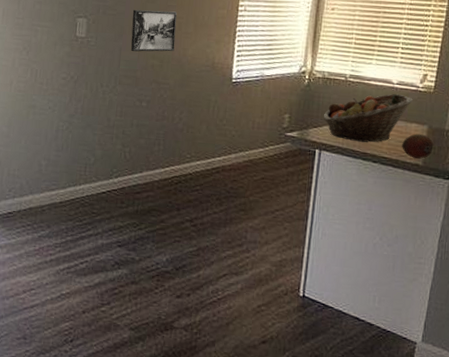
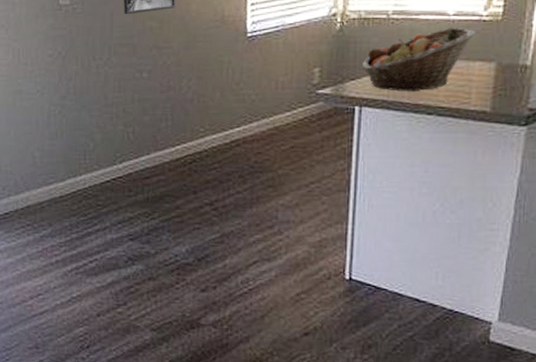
fruit: present [401,134,434,159] -> none [462,74,505,104]

